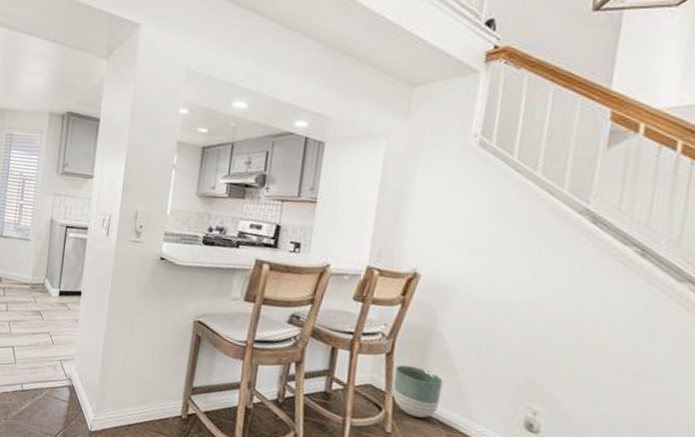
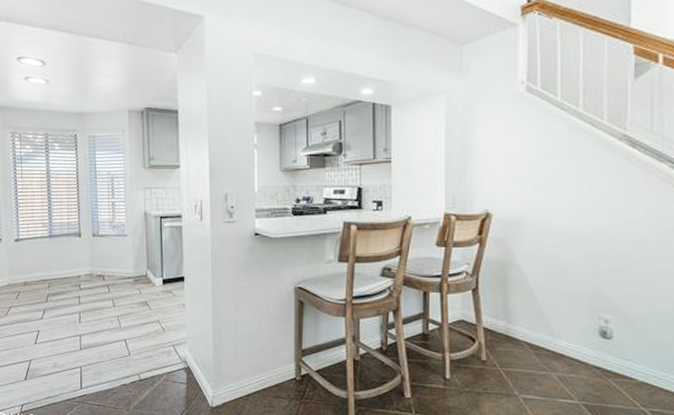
planter: present [392,365,443,418] -> none [482,298,525,342]

